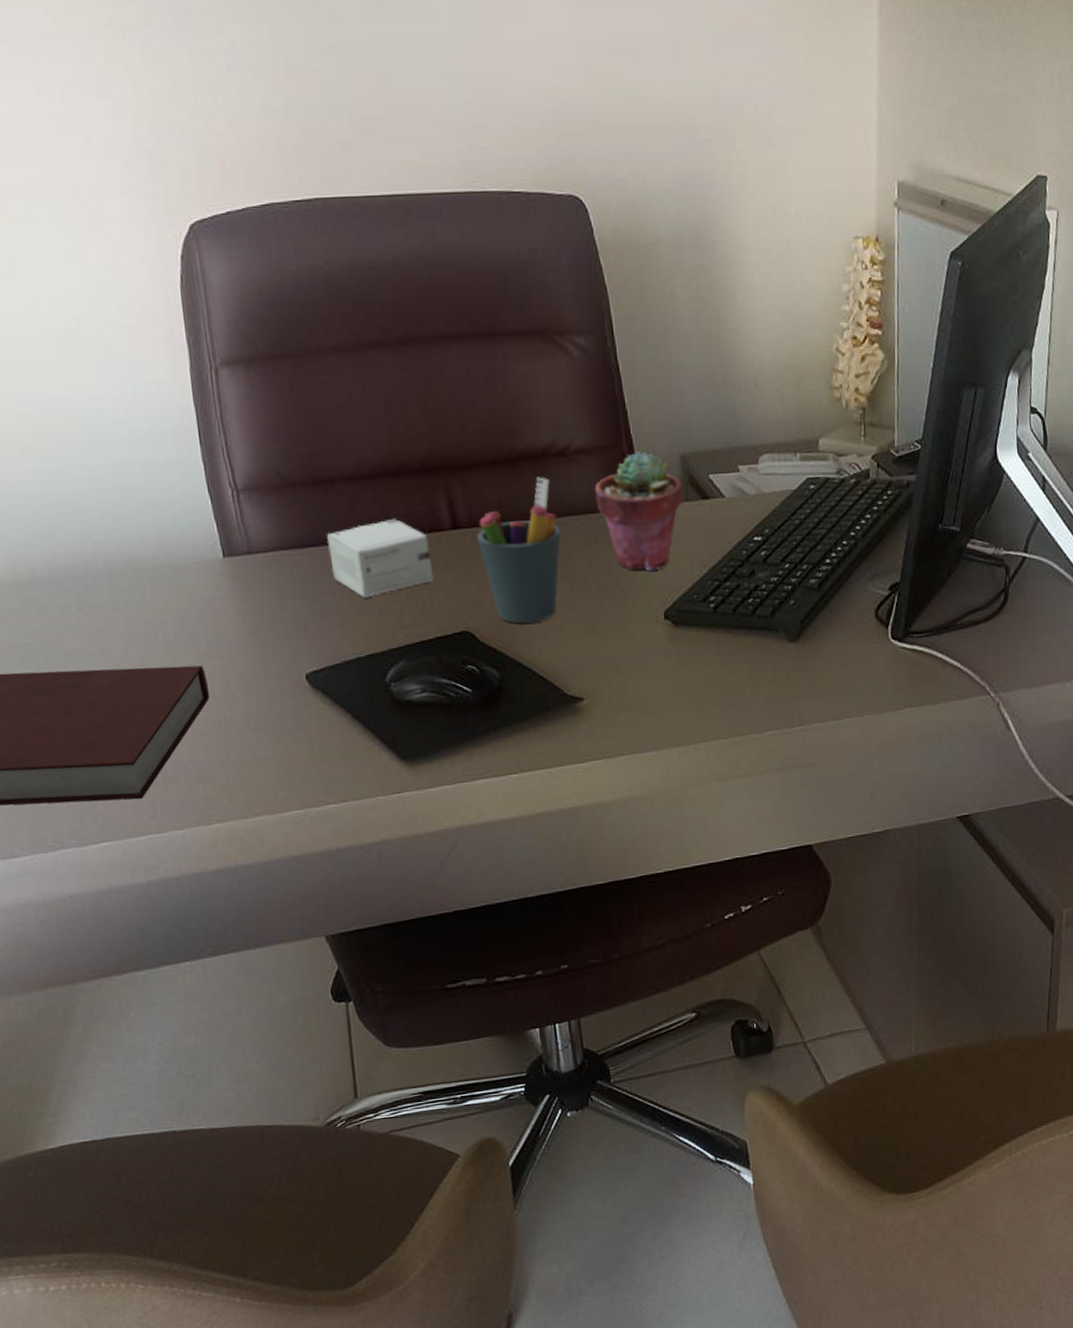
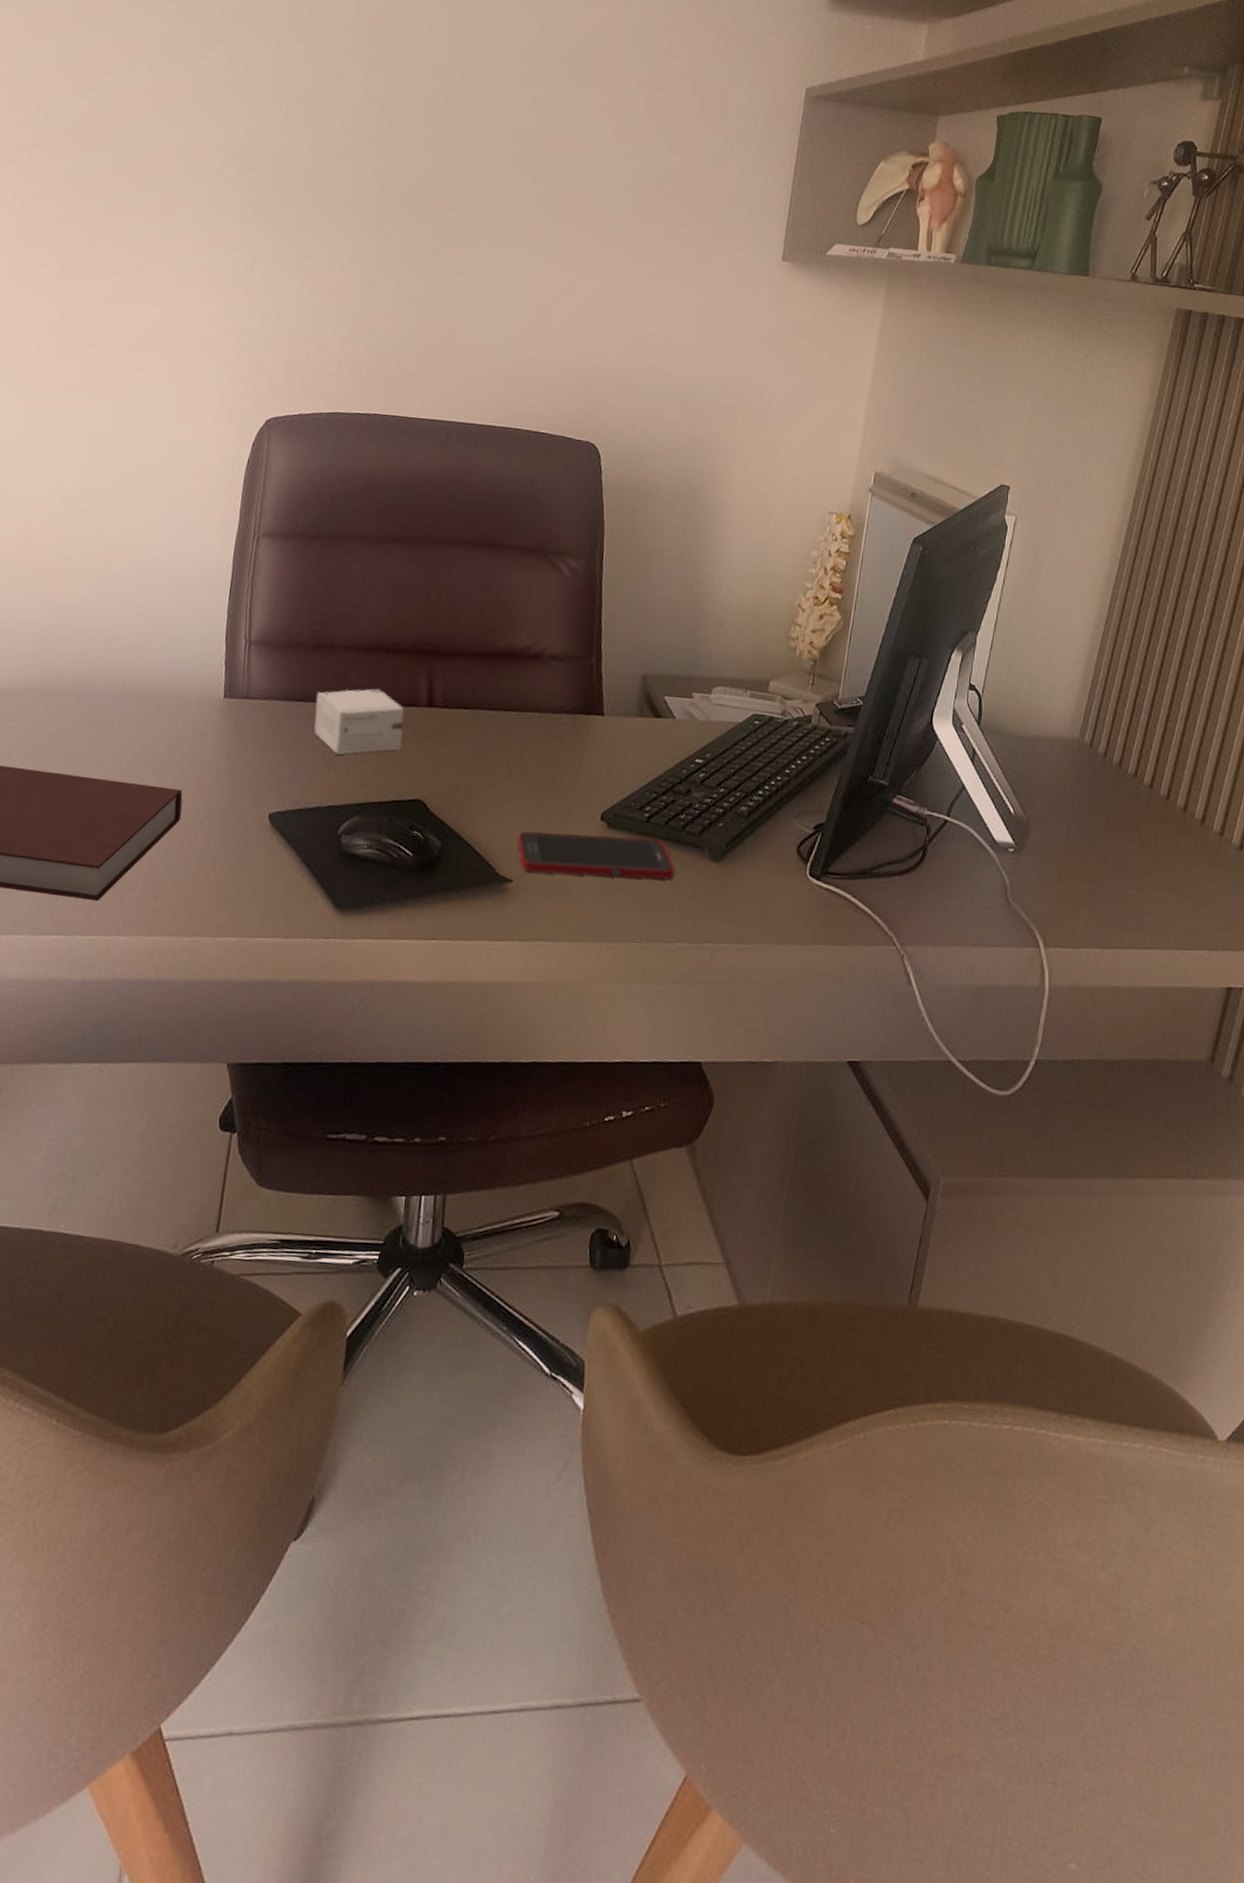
pen holder: present [477,476,561,624] -> none [447,673,523,803]
cell phone: none [580,629,752,687] -> present [517,831,675,880]
potted succulent: present [594,451,683,571] -> none [559,665,639,774]

